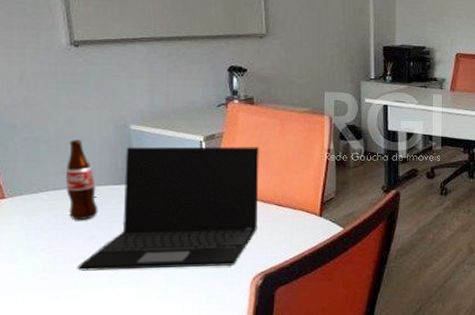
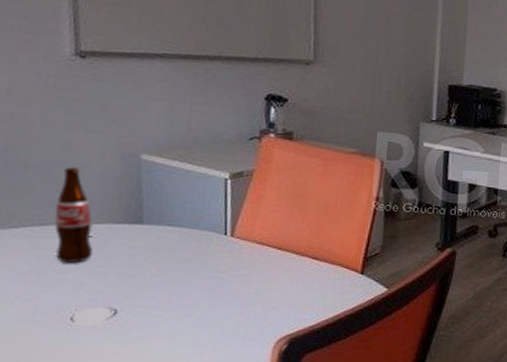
laptop: present [77,146,259,271] -> none [60,180,295,326]

